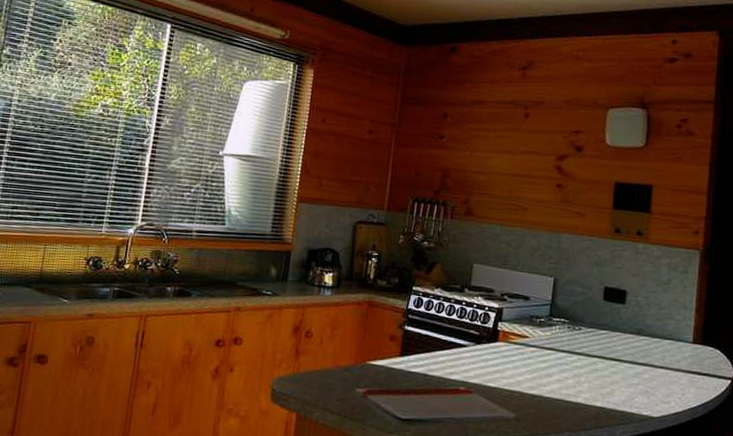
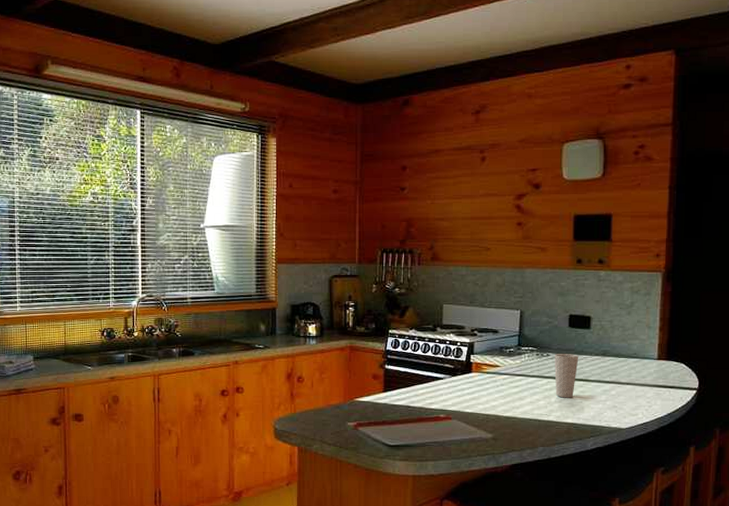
cup: none [585,327,612,379] -> present [554,353,579,398]

